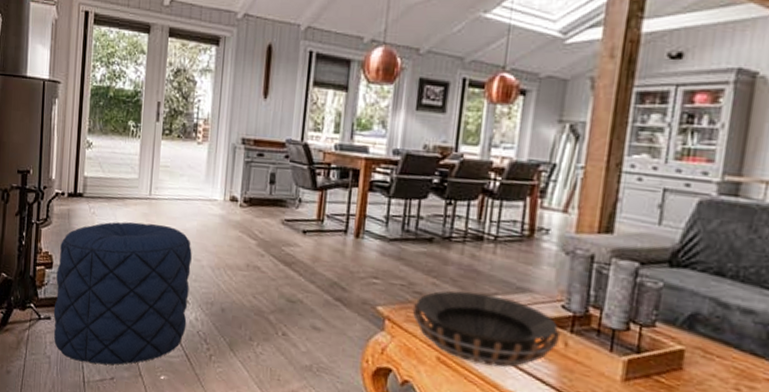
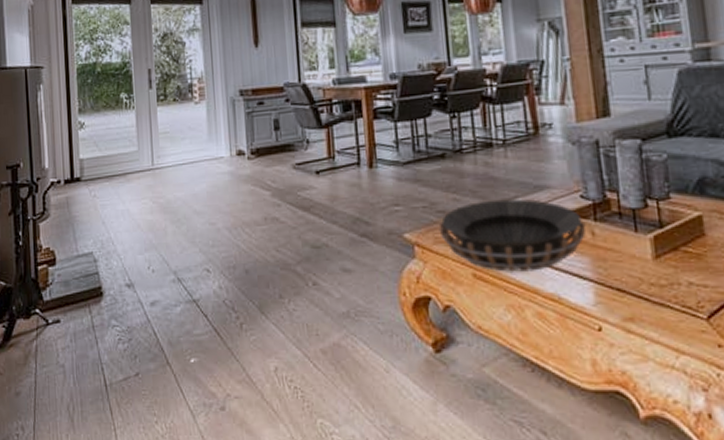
pouf: present [53,222,192,365] -> none [61,193,211,363]

